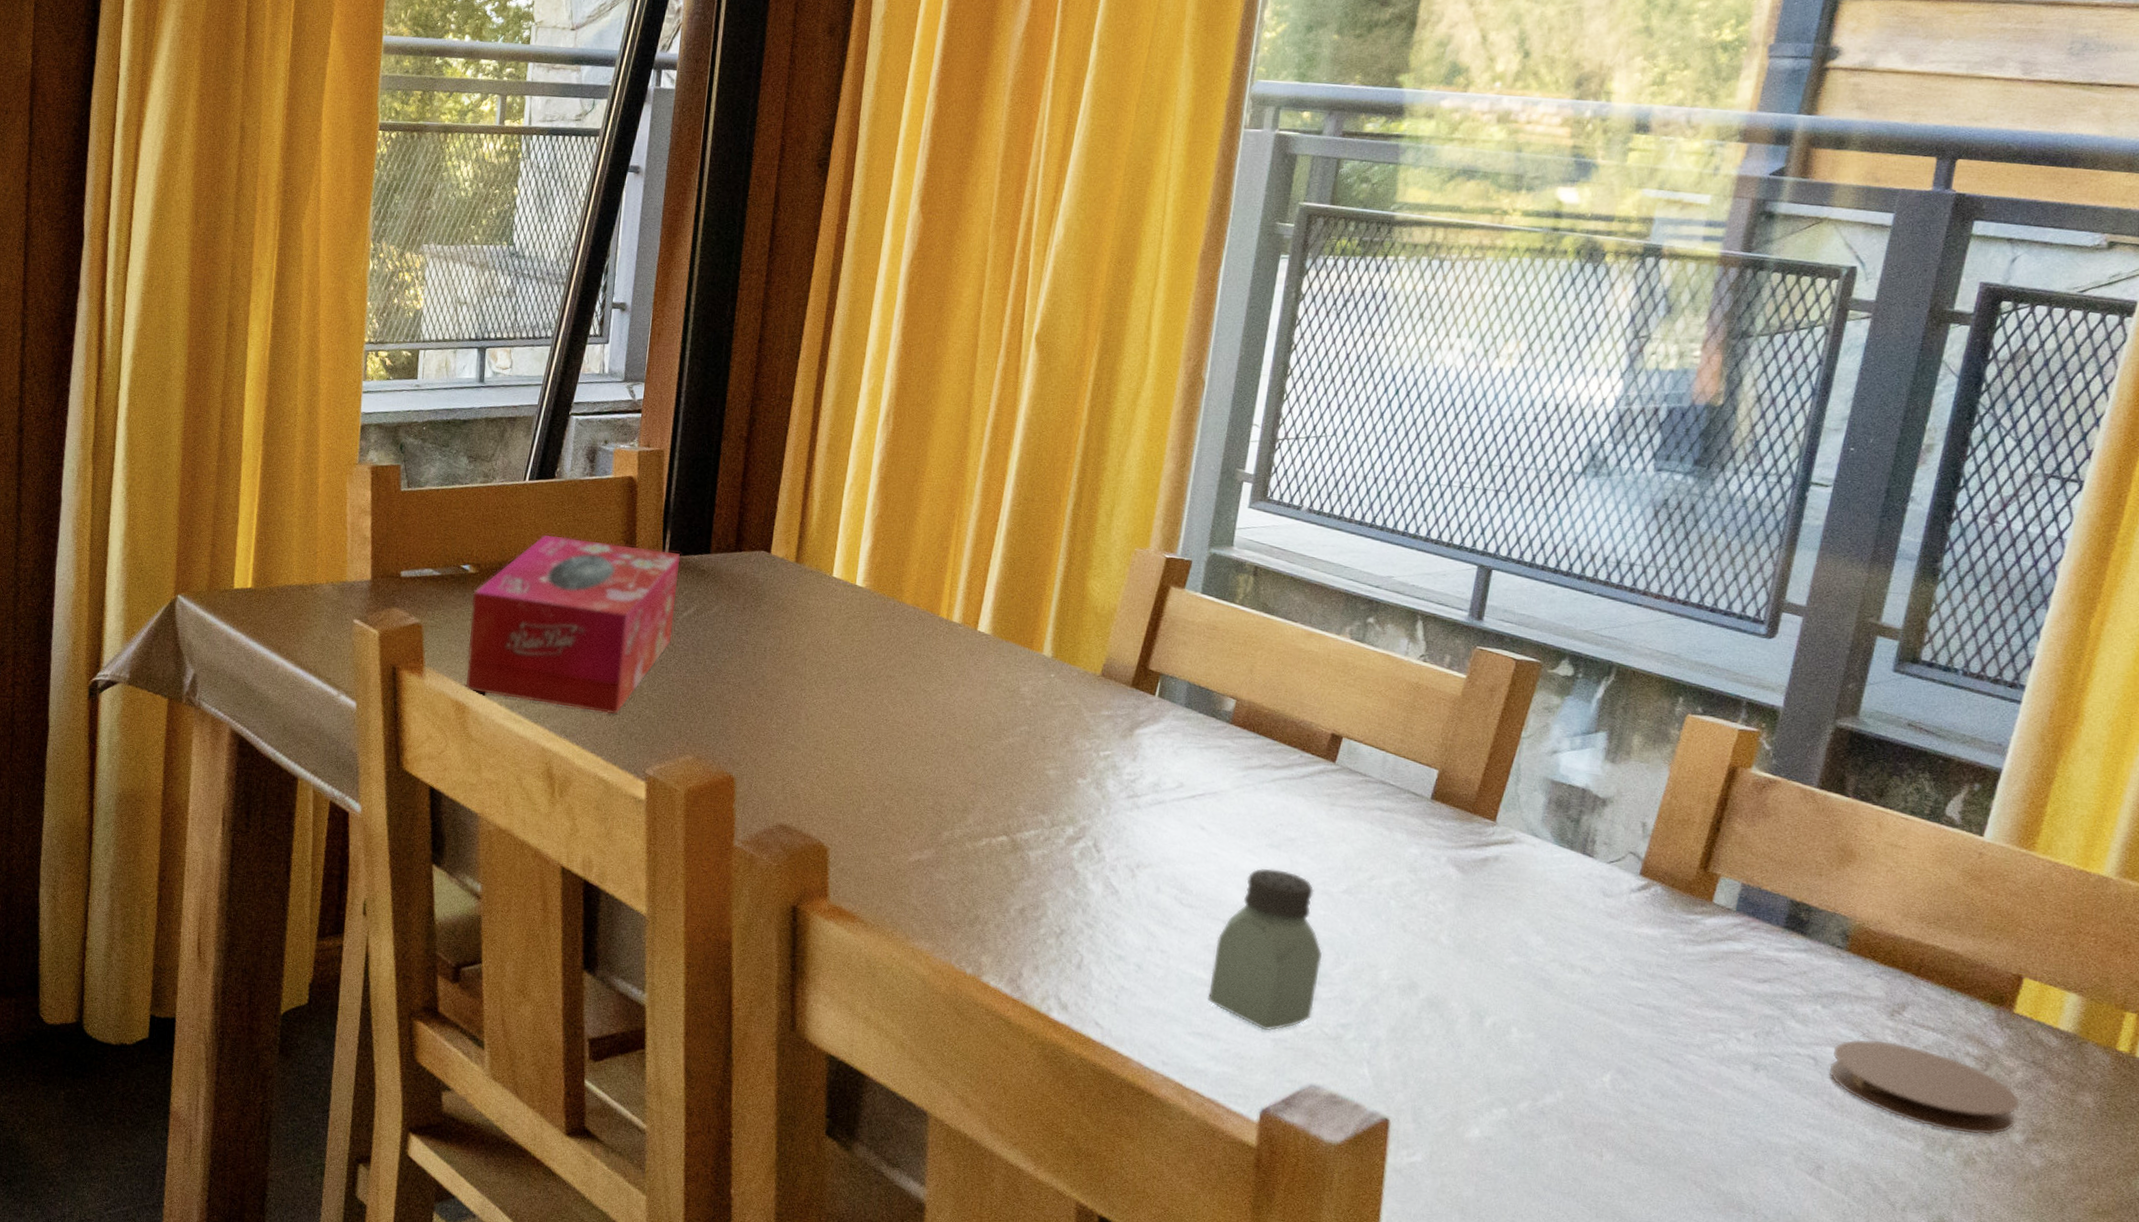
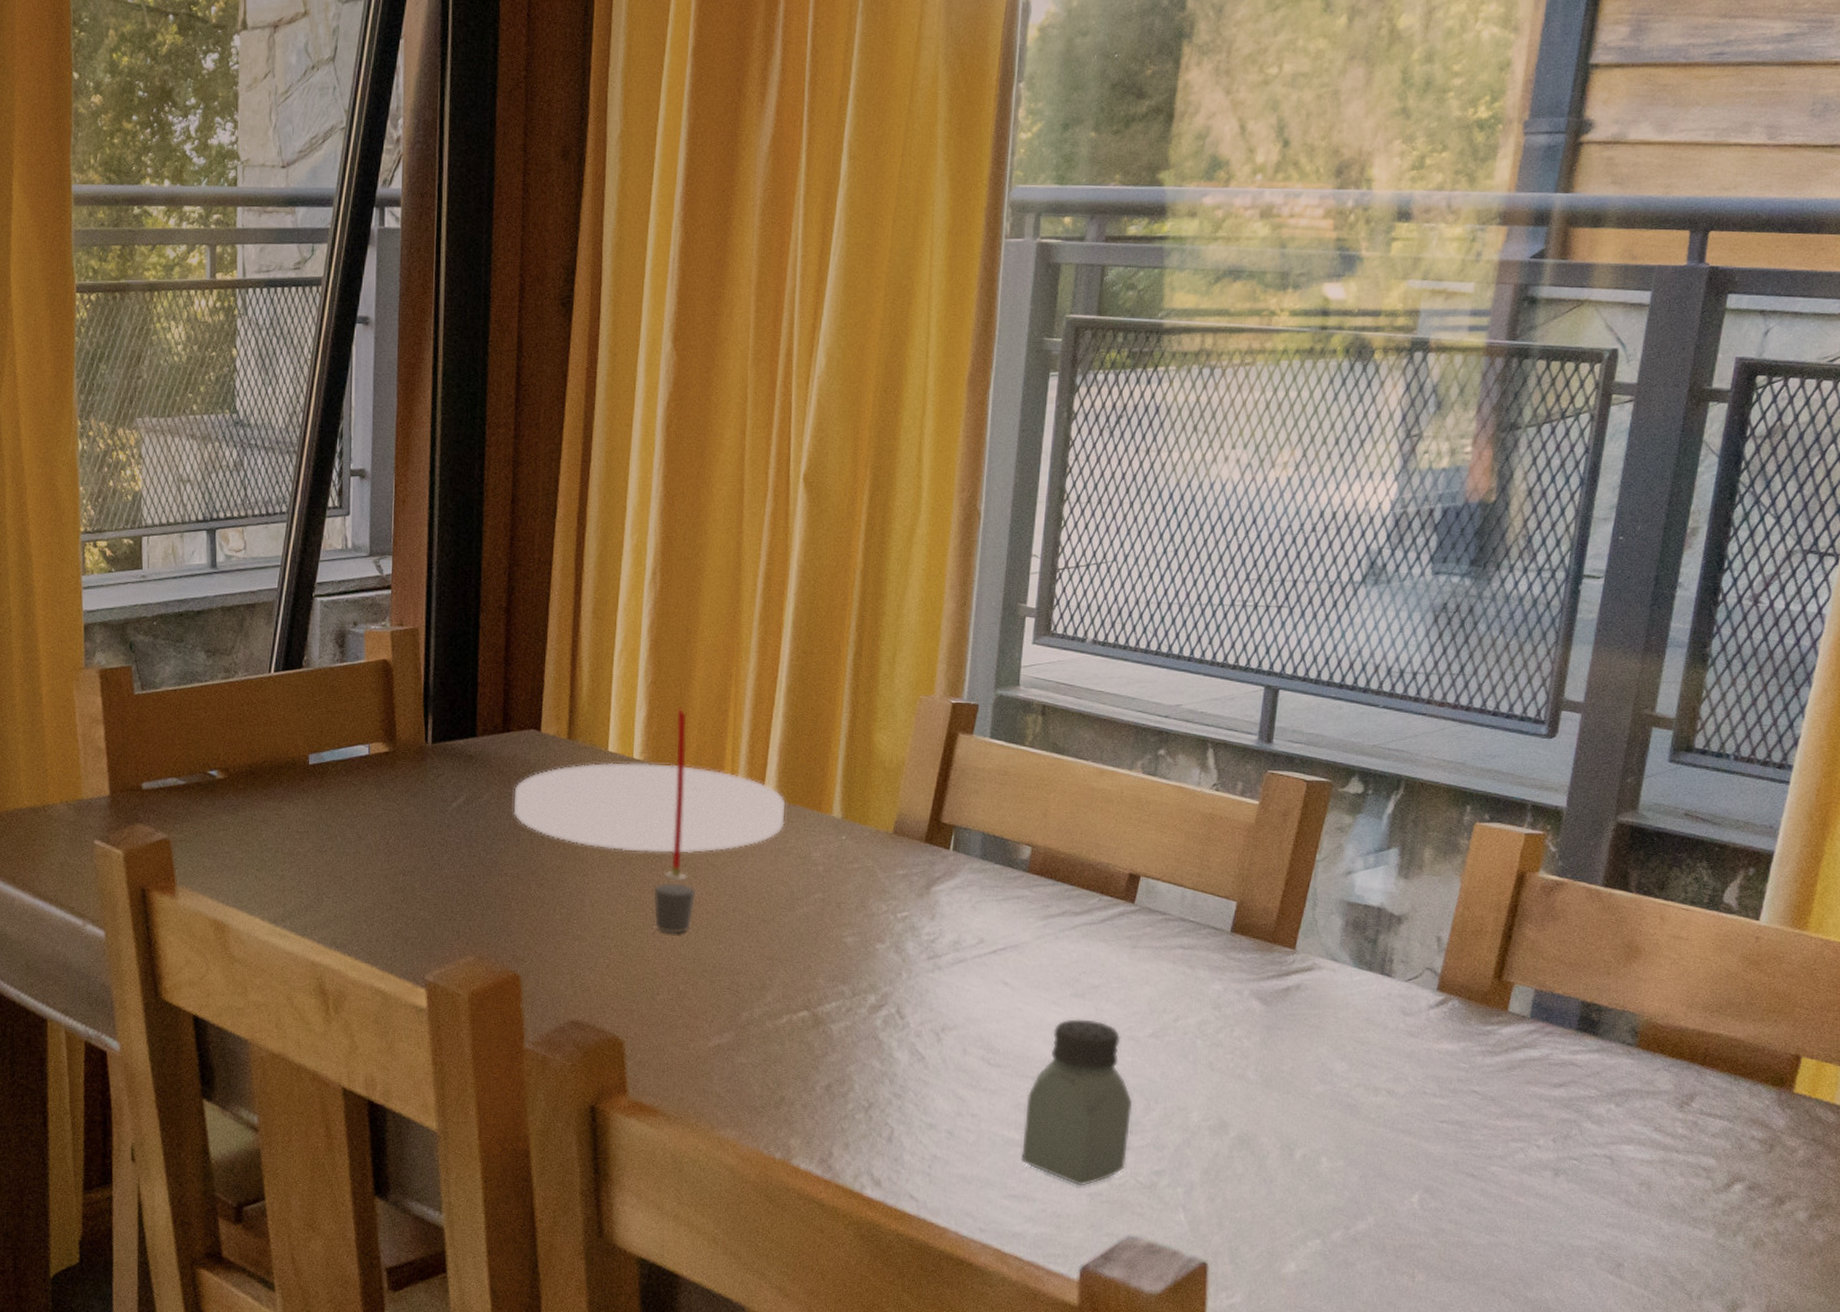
tissue box: present [466,535,681,714] -> none [223,731,445,920]
plate: none [739,586,998,679] -> present [513,762,785,855]
candle: none [865,542,910,752] -> present [653,708,696,934]
coaster: present [1828,1039,2019,1135] -> none [1624,1133,1802,1216]

